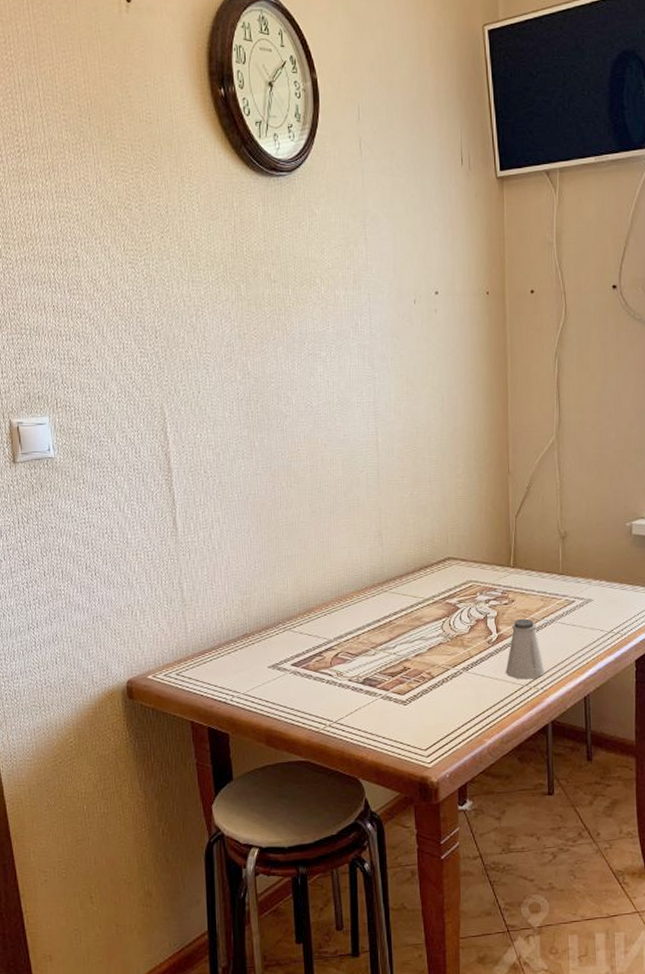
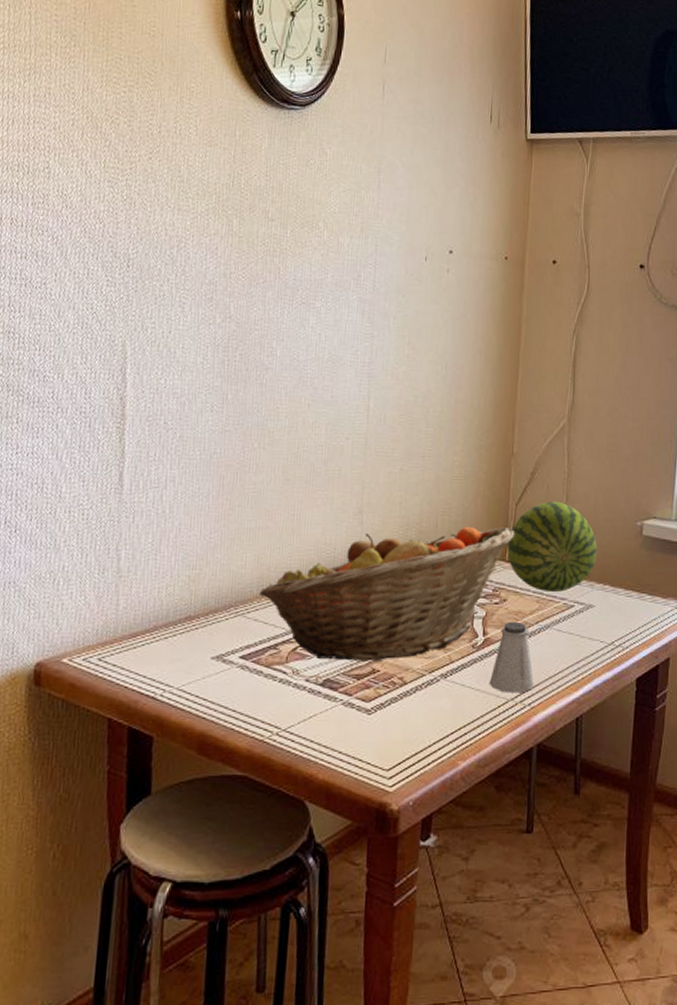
fruit basket: none [301,537,517,662] -> present [259,527,515,661]
fruit: none [511,510,592,590] -> present [507,501,597,592]

